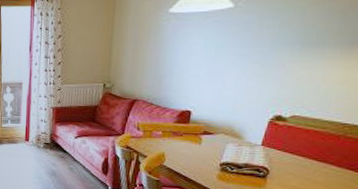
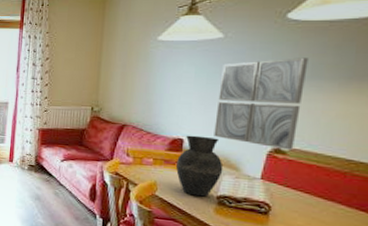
pitcher: none [183,107,228,165] -> present [176,135,224,197]
wall art: none [220,24,315,117] -> present [214,57,309,150]

